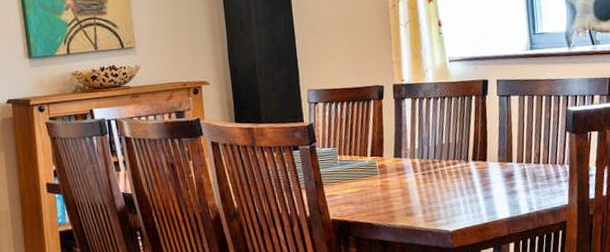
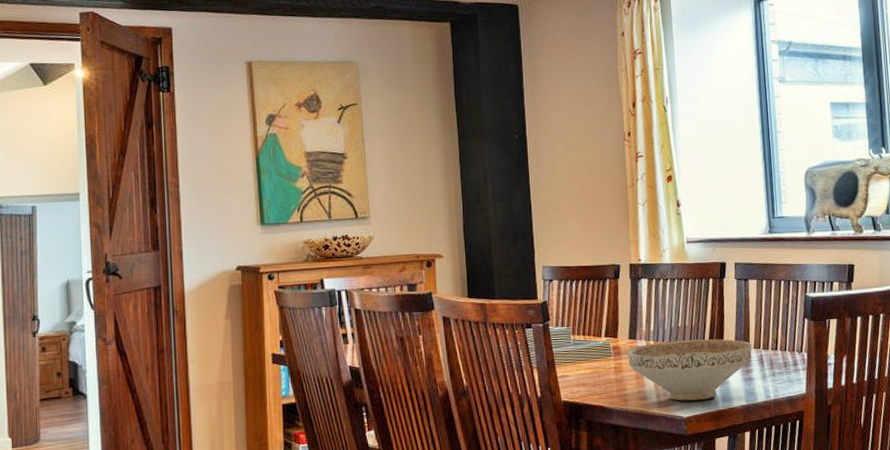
decorative bowl: none [393,154,515,216] -> present [627,339,752,401]

